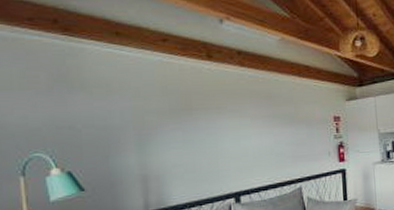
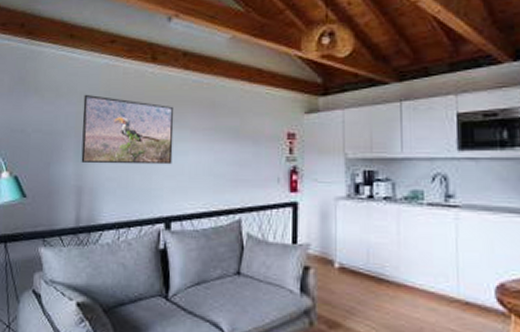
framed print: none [139,89,237,153] -> present [81,94,174,165]

